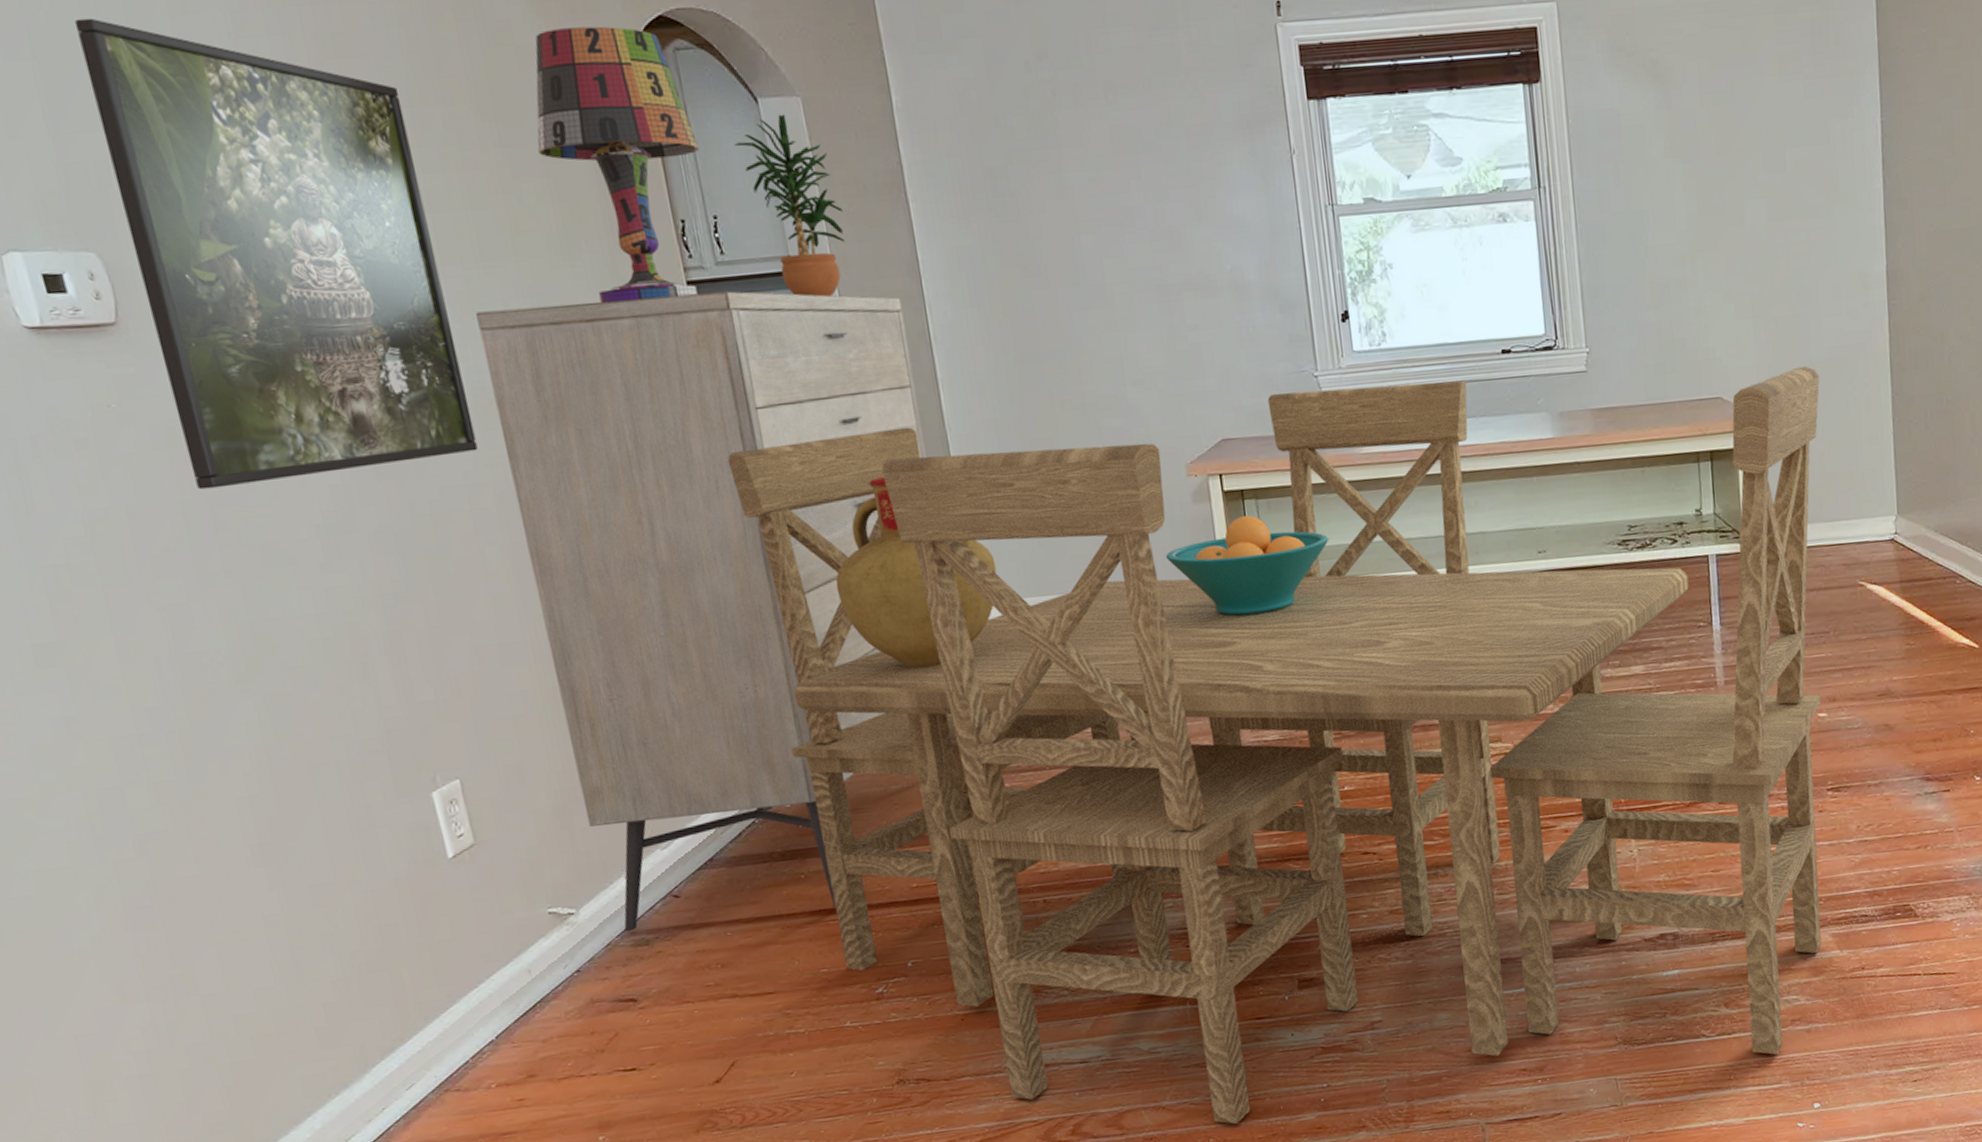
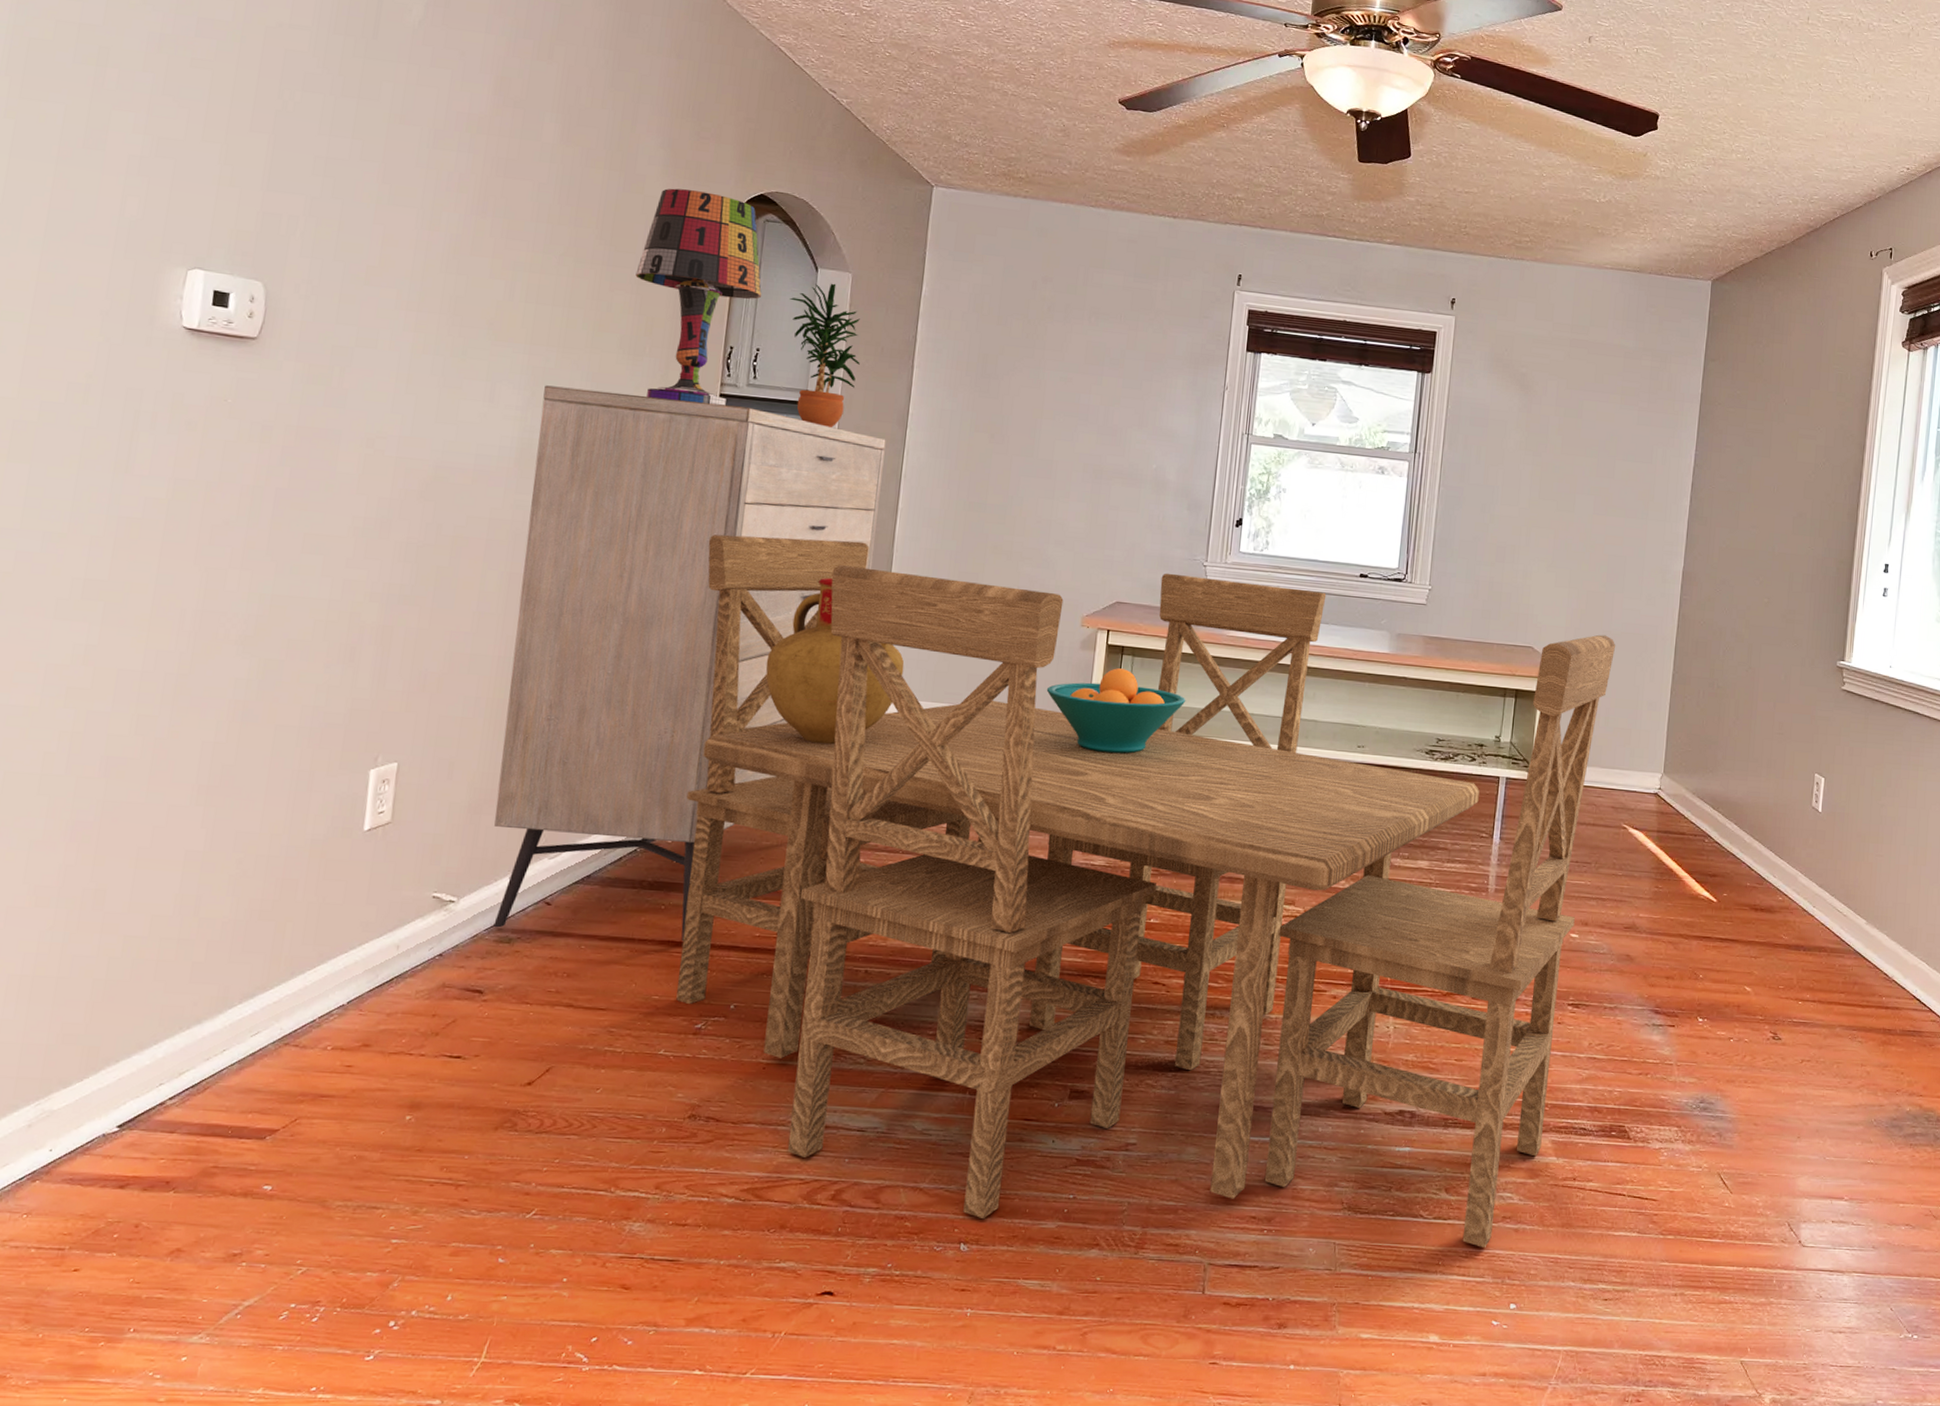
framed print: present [74,18,478,490] -> none [271,112,543,493]

